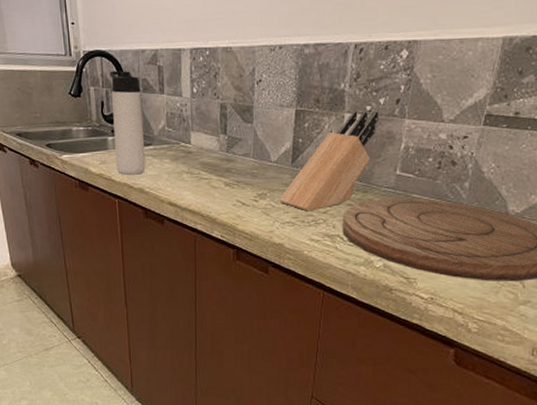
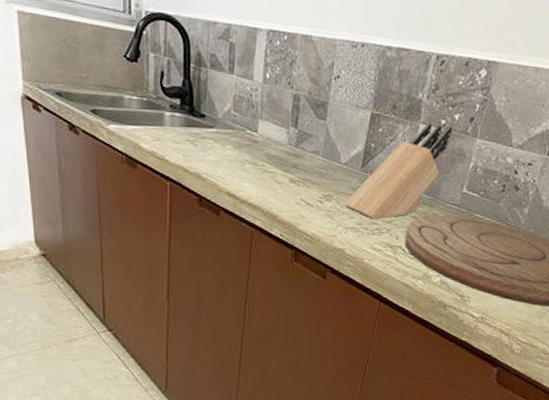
thermos bottle: present [109,70,146,175] -> none [171,39,208,158]

